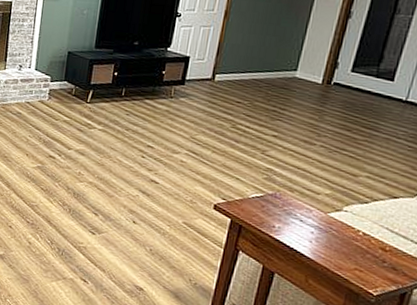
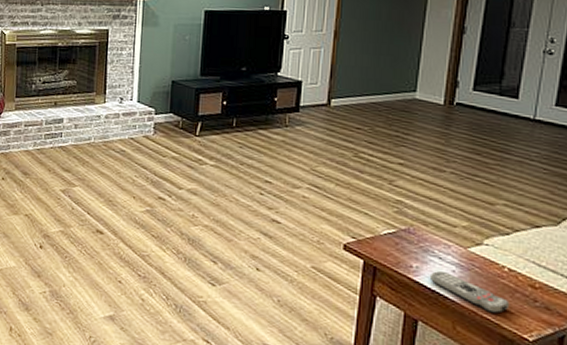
remote control: none [289,231,360,271] -> present [429,271,510,313]

